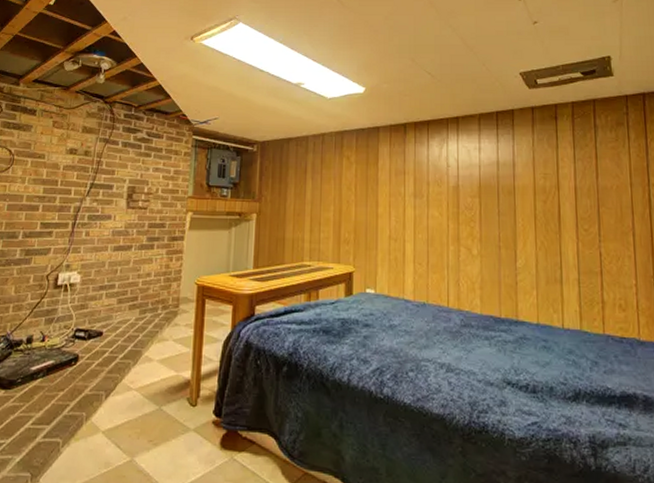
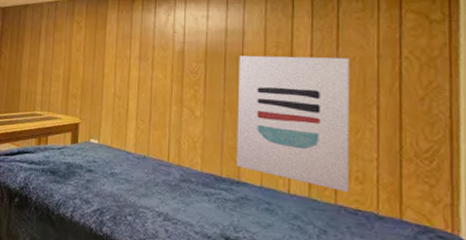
wall art: none [511,187,615,321] -> present [236,55,351,192]

